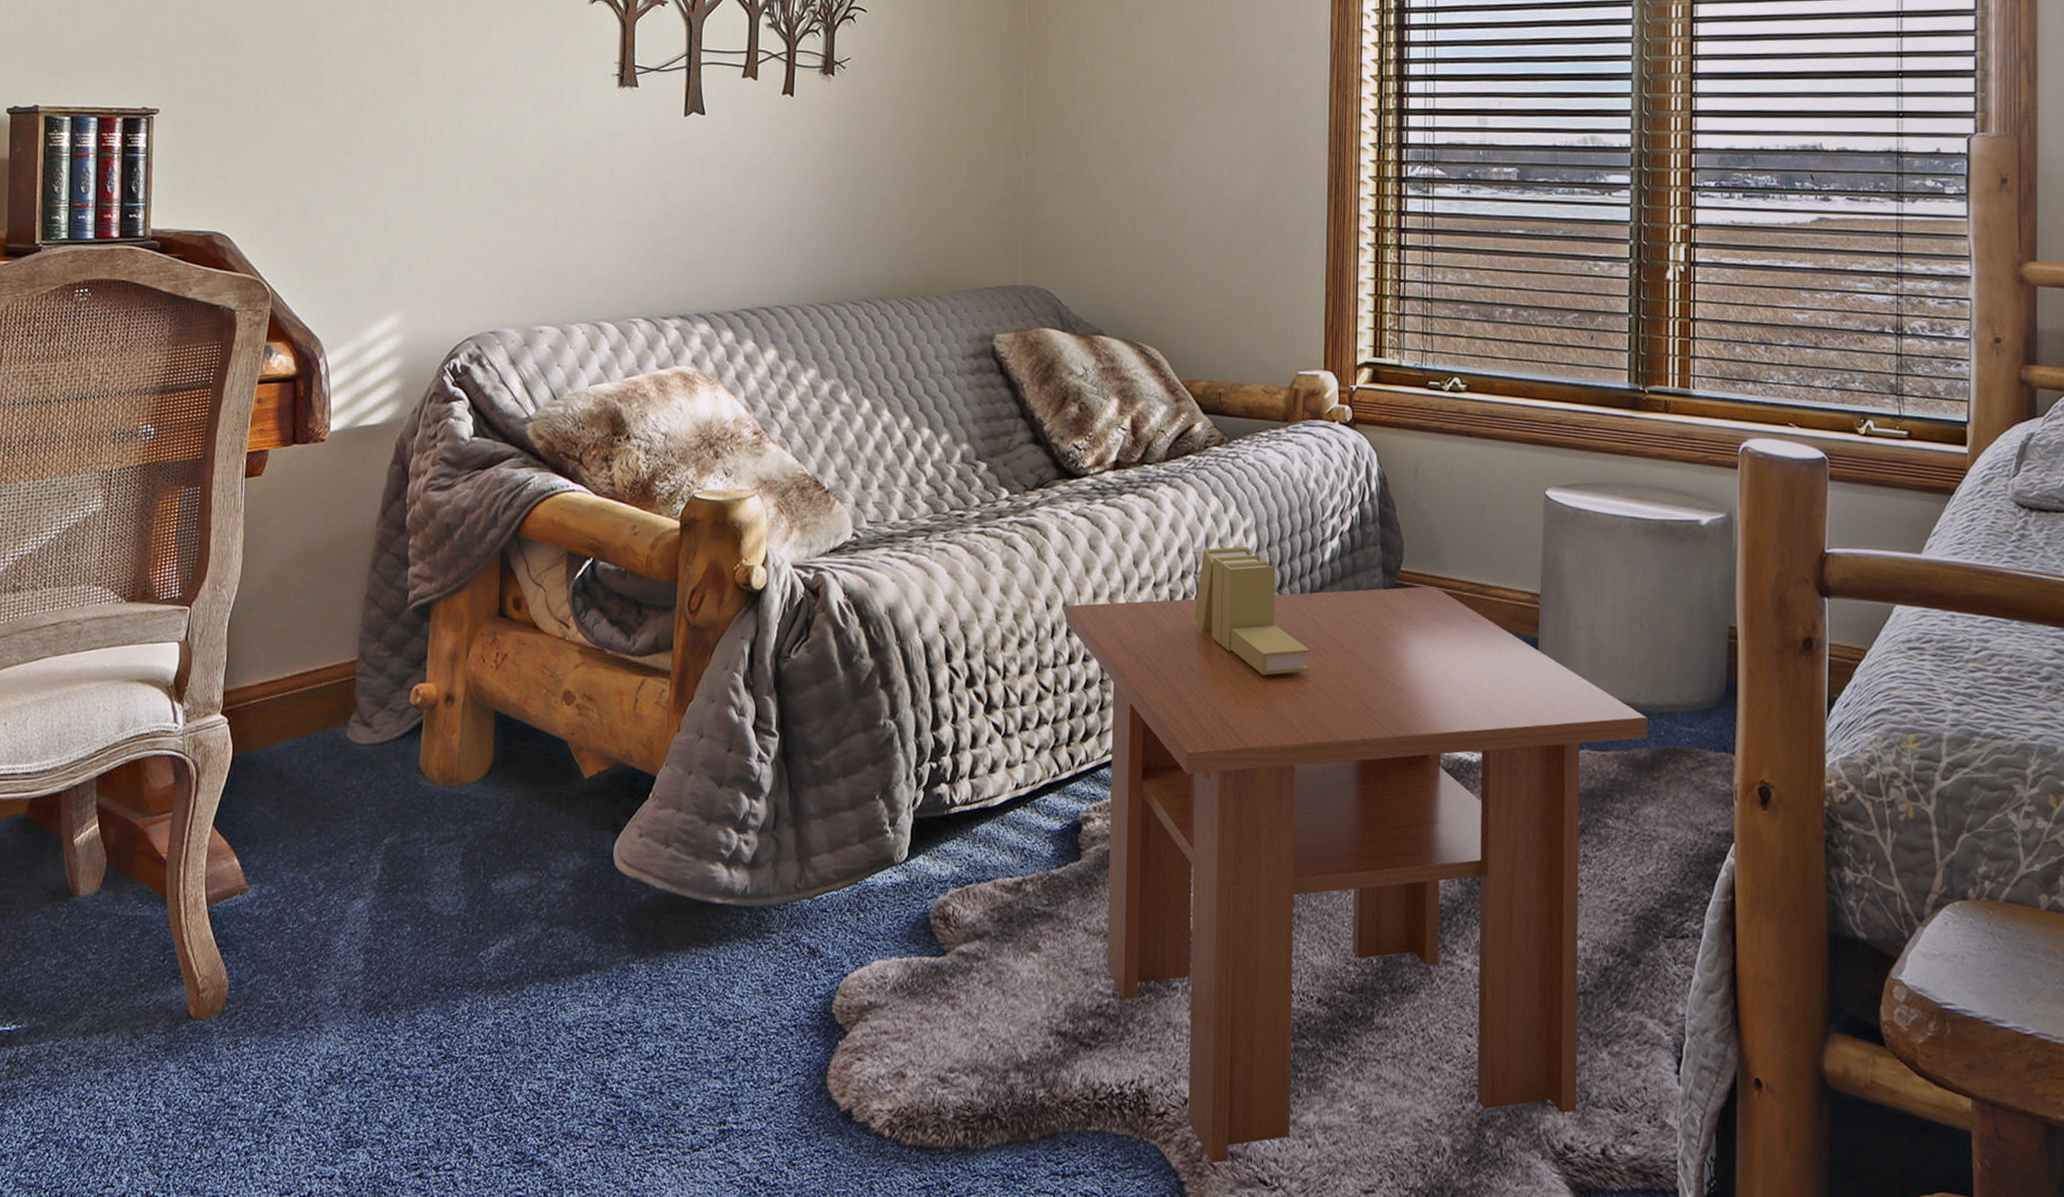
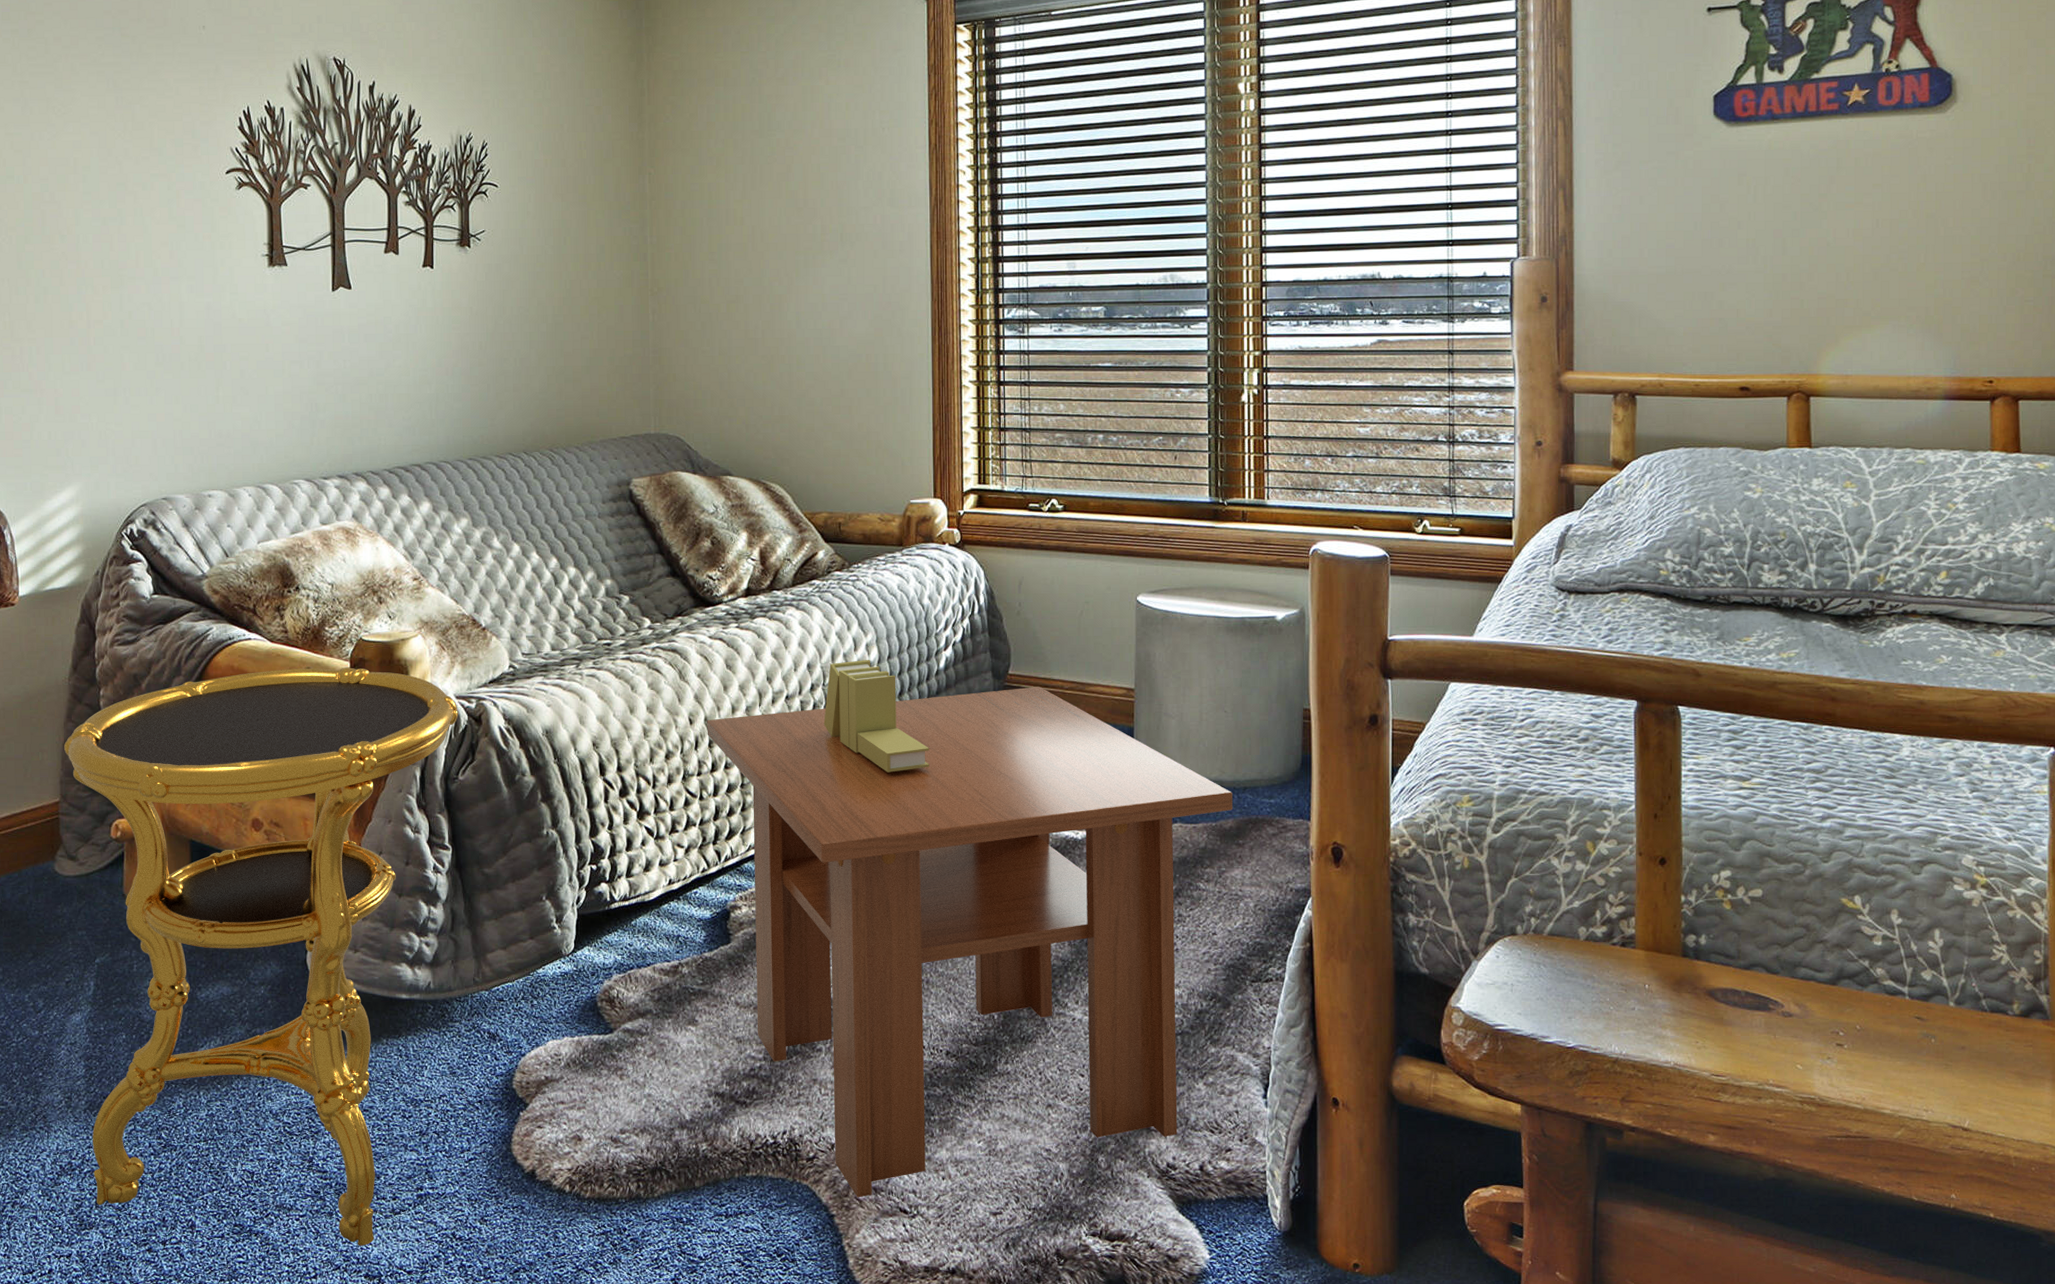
side table: none [365,525,794,1186] -> present [64,667,458,1246]

